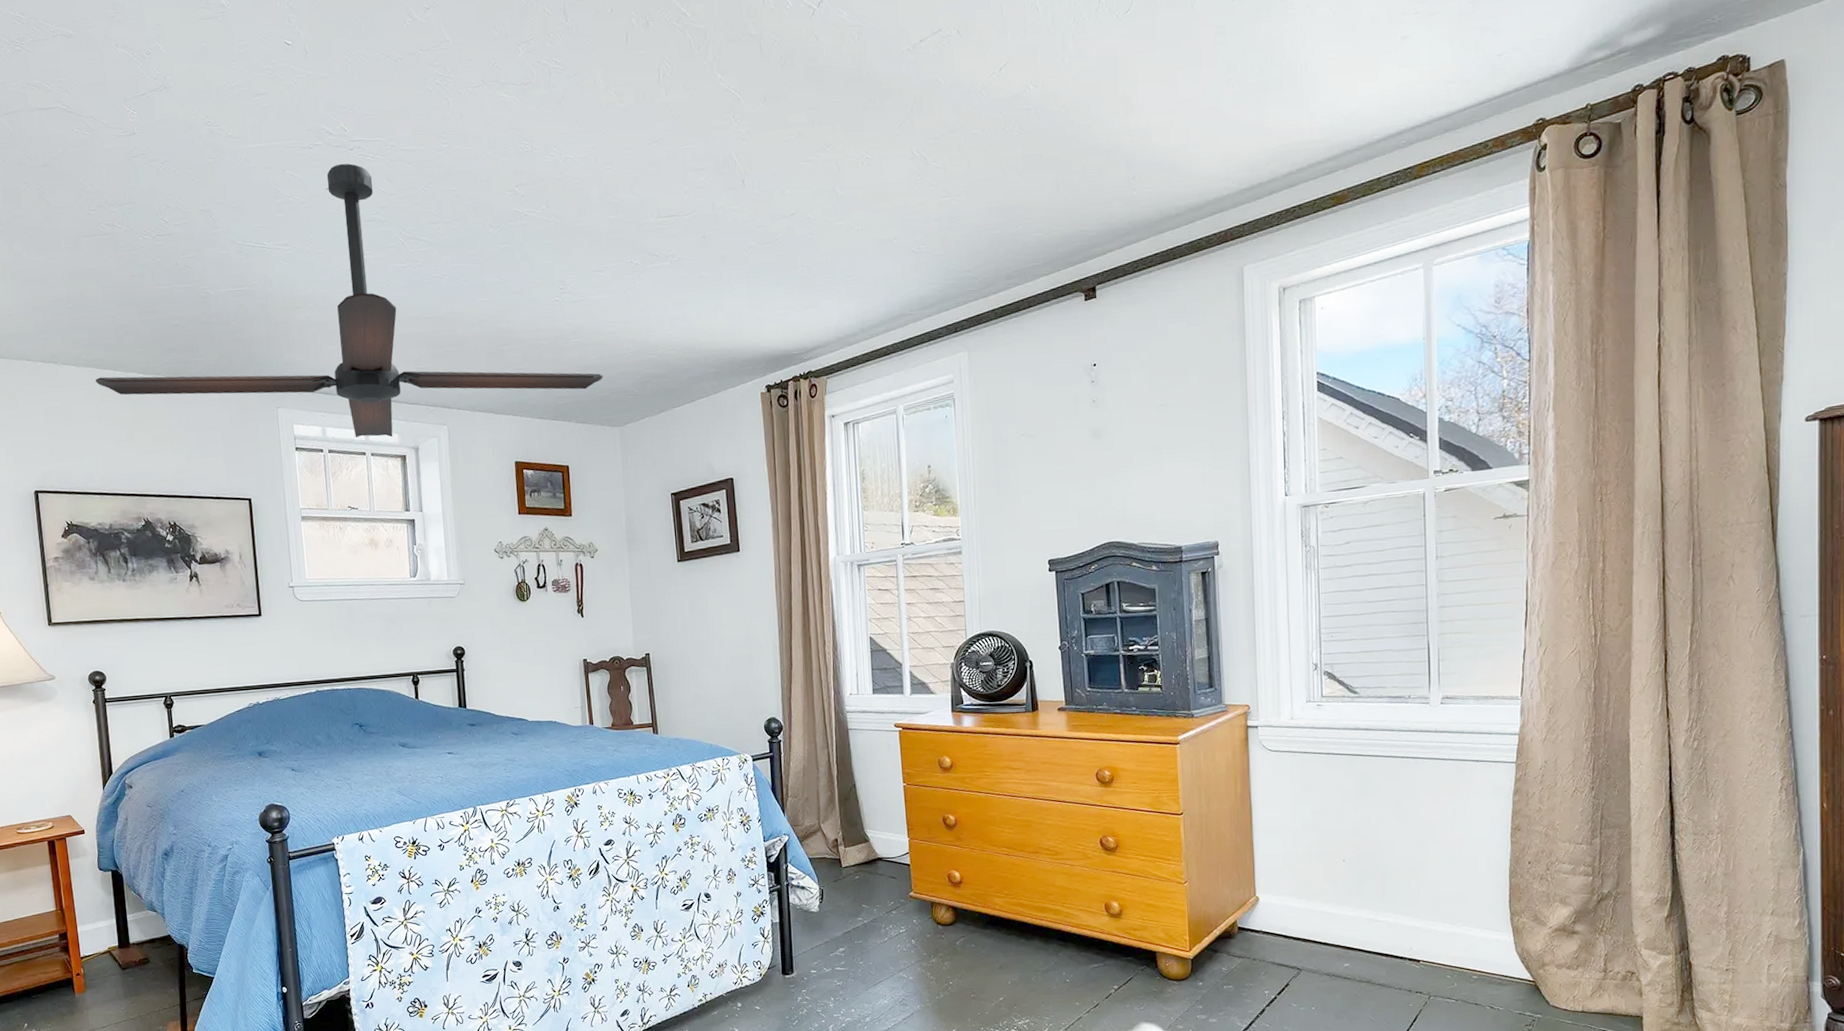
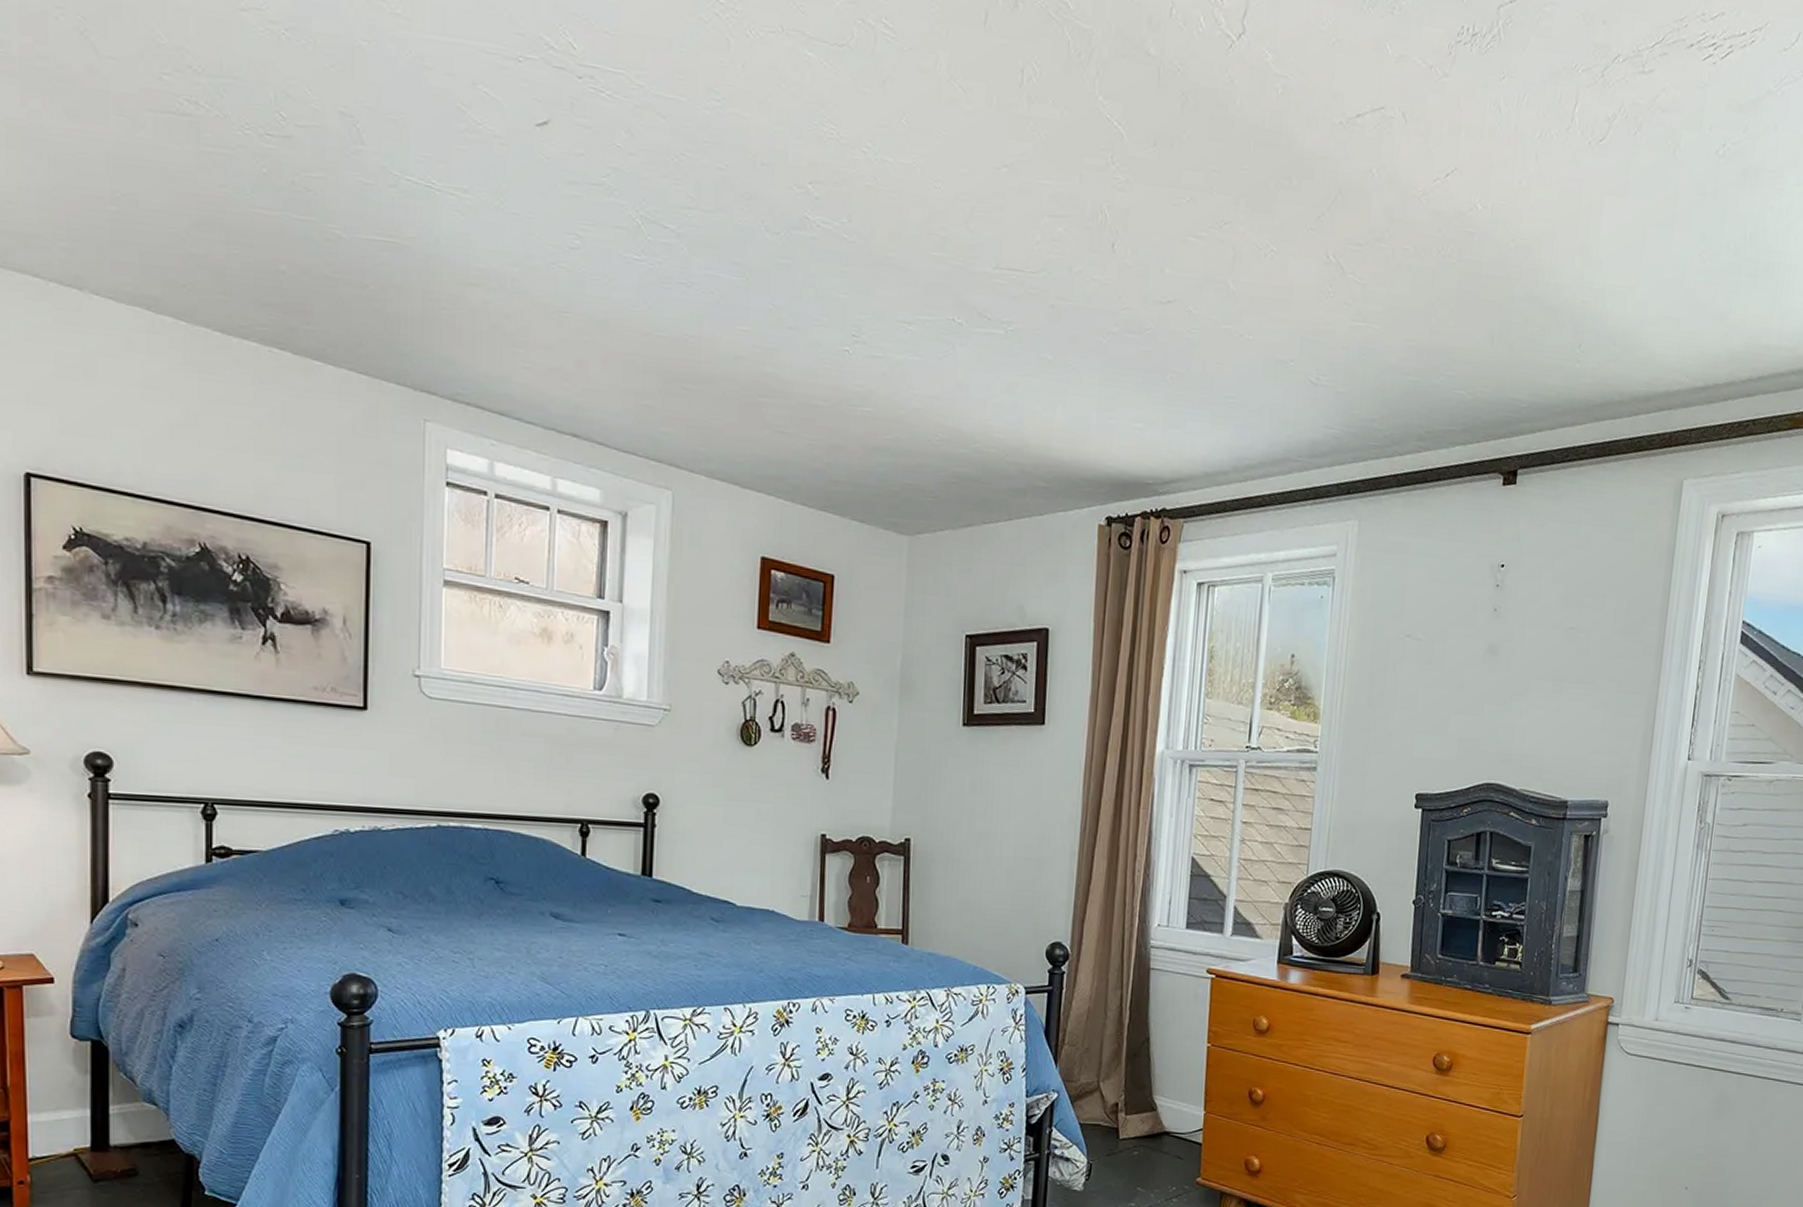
ceiling fan: present [95,163,603,438] -> none [144,93,896,493]

